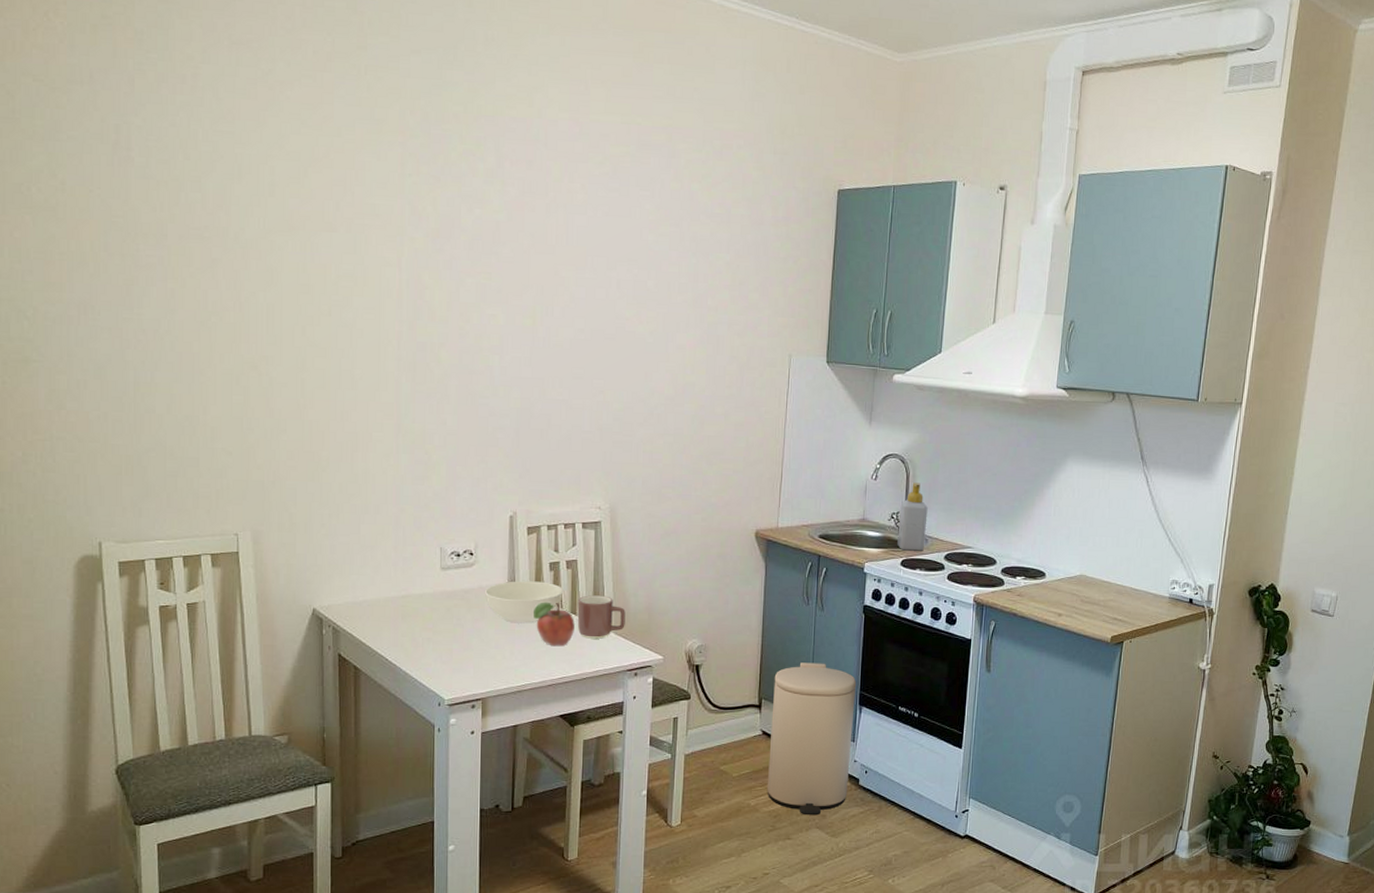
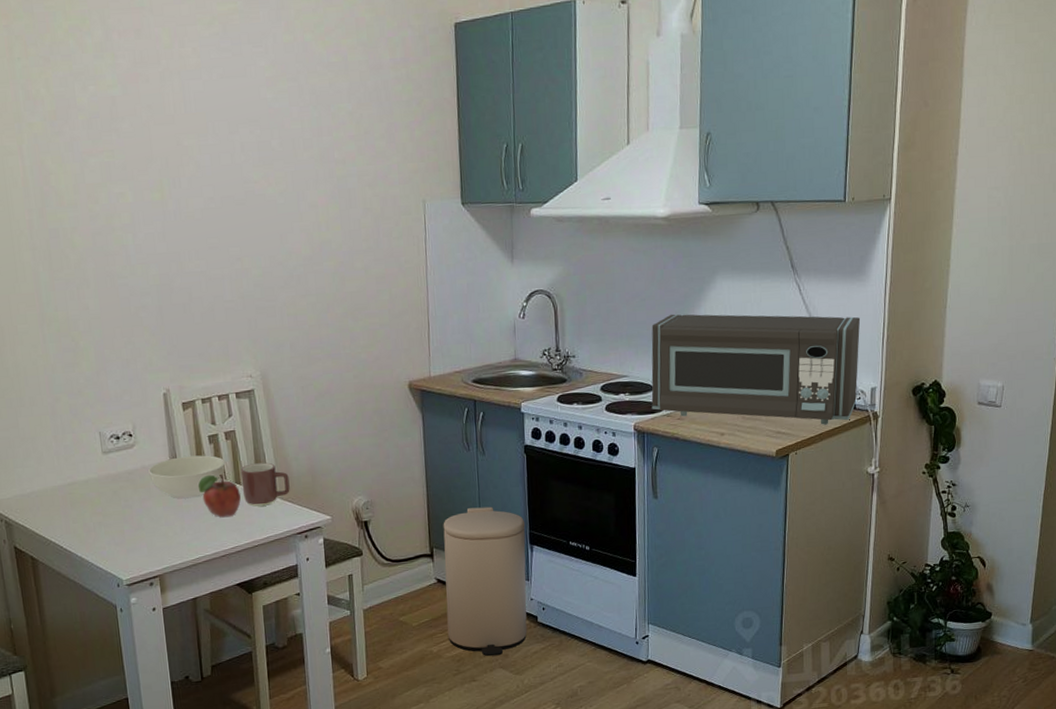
soap bottle: present [897,482,928,551] -> none [551,316,580,387]
microwave: none [993,491,1204,616] -> present [651,314,861,425]

